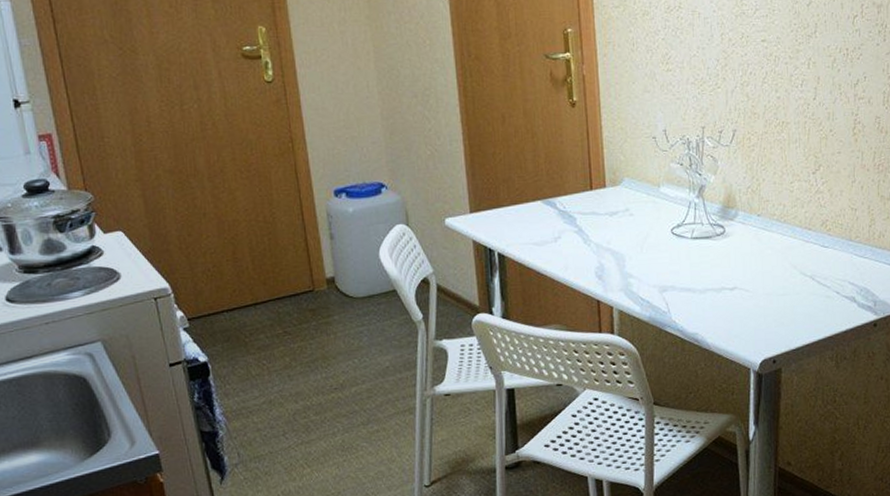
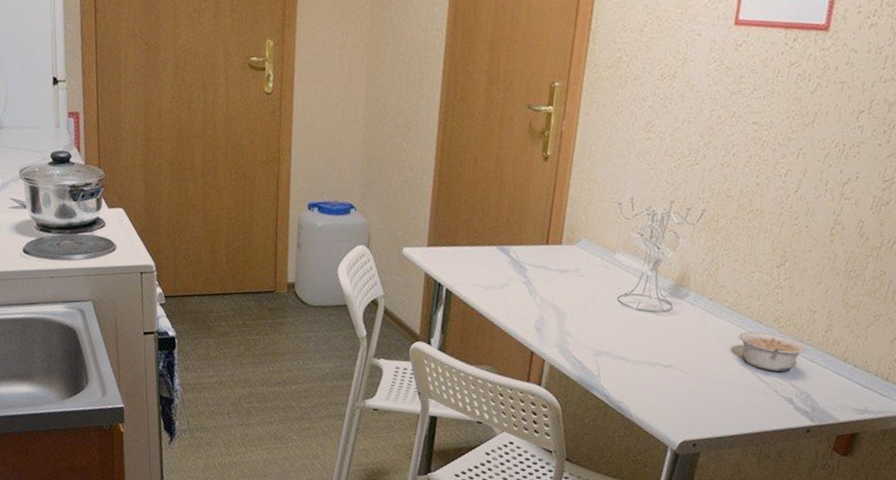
legume: none [792,237,857,274] -> present [738,331,807,372]

